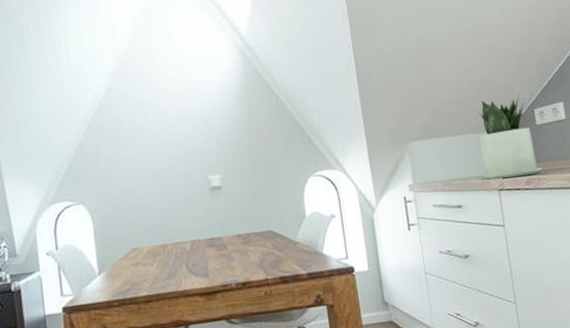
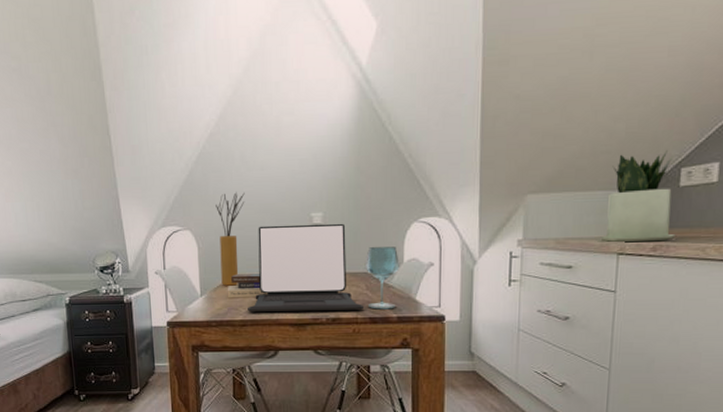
vase: none [109,160,140,261] -> present [216,192,245,286]
books: none [127,243,173,273] -> present [227,273,269,298]
laptop: none [151,183,274,286] -> present [248,223,365,313]
wine glass: none [268,202,305,268] -> present [364,247,401,310]

